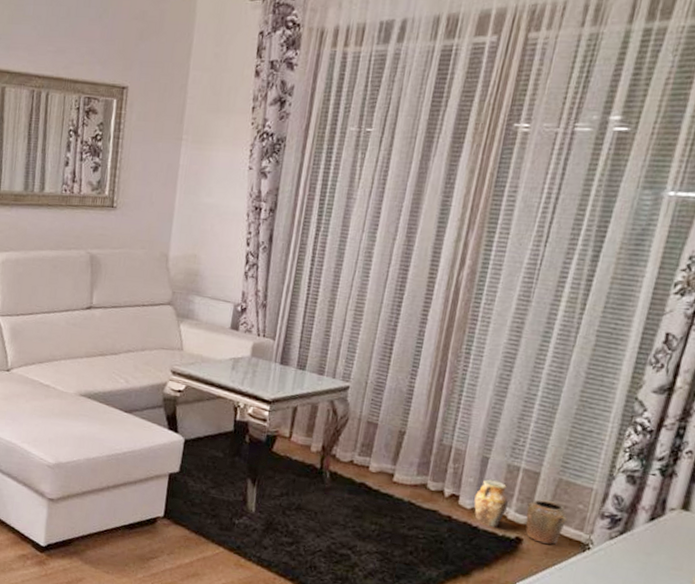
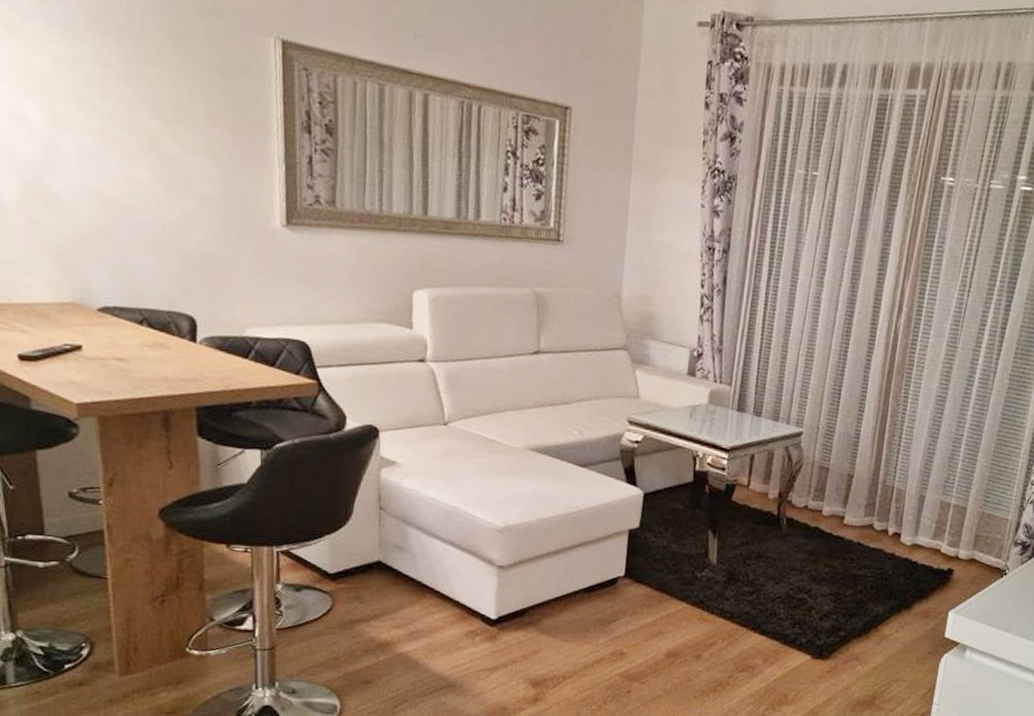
jar set: present [474,479,568,544] -> none [913,517,989,573]

